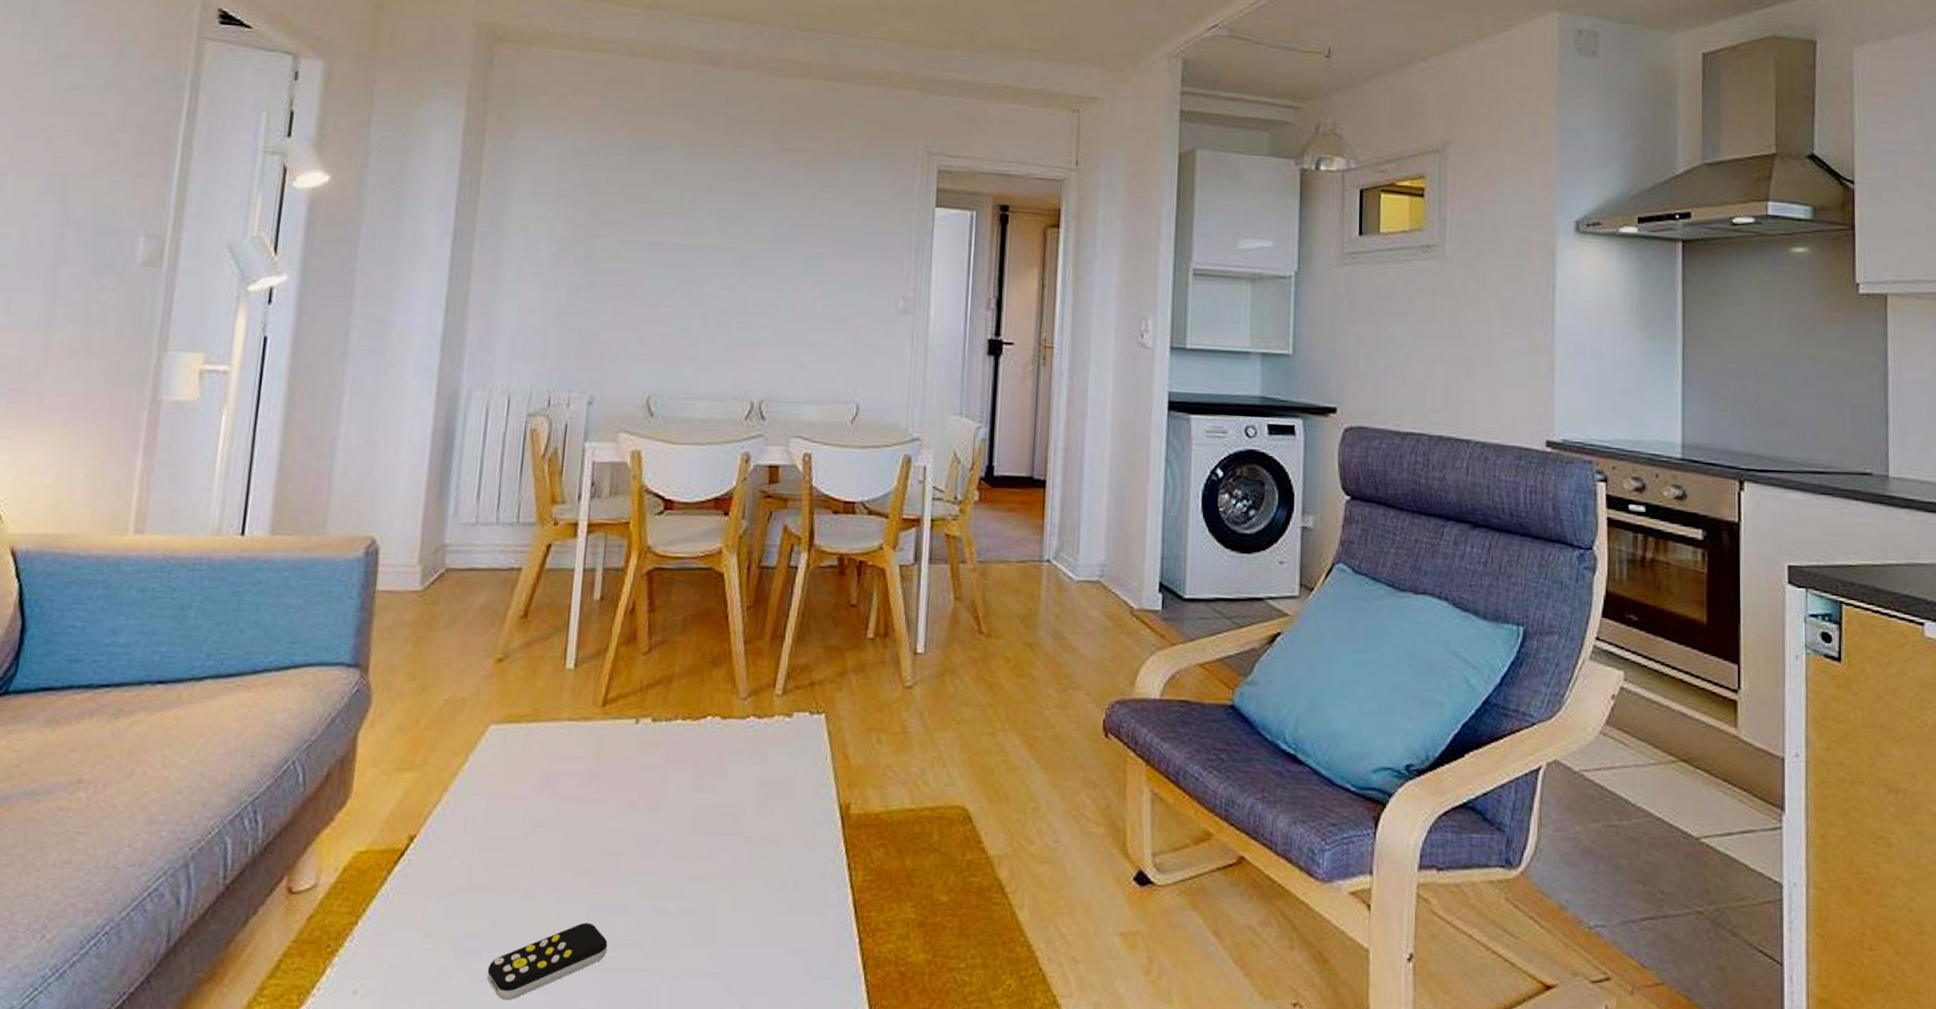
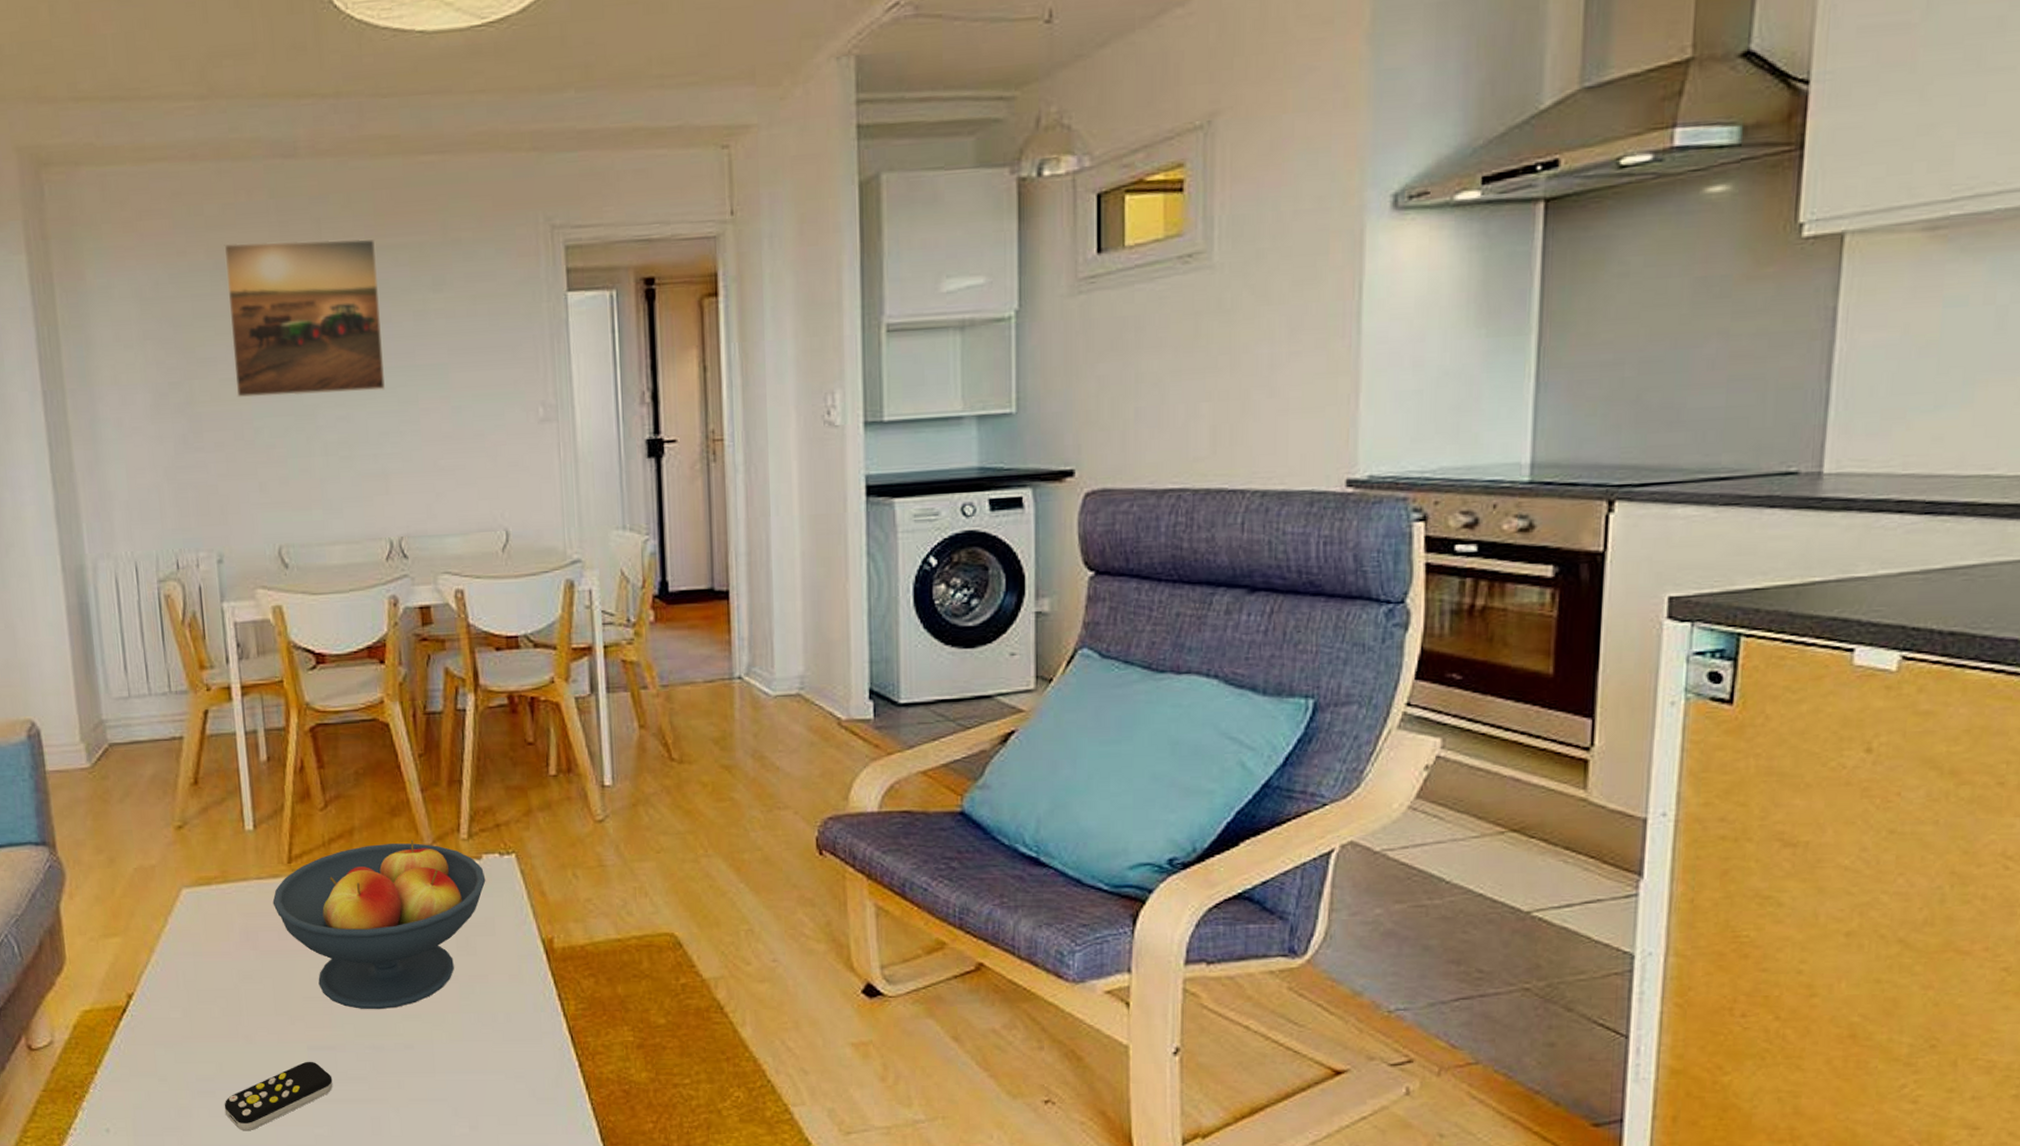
fruit bowl: none [579,691,794,870] -> present [272,840,486,1010]
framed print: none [633,128,778,269] -> present [224,238,385,398]

